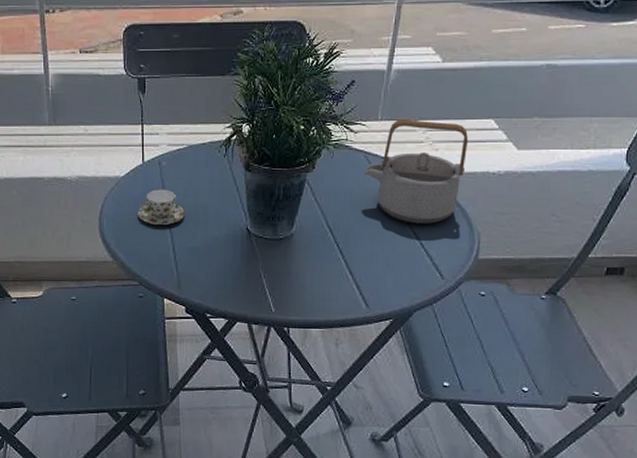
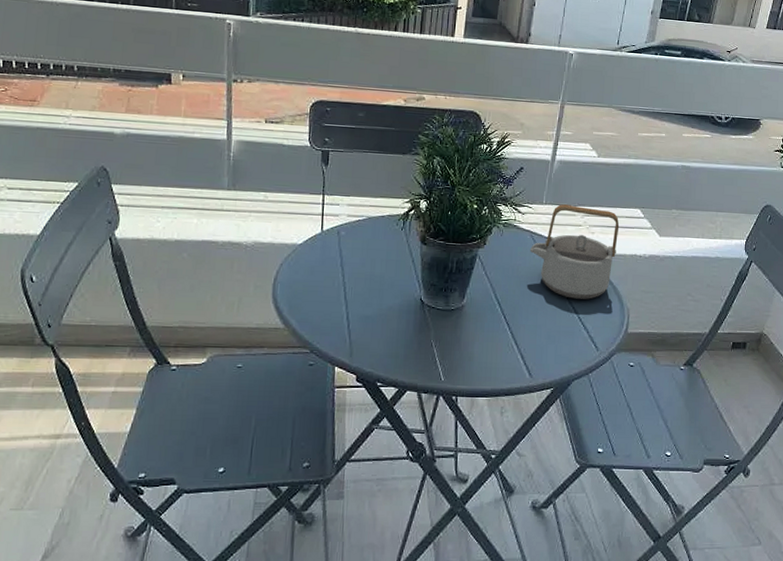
teacup: present [138,189,185,225] -> none [313,257,361,293]

